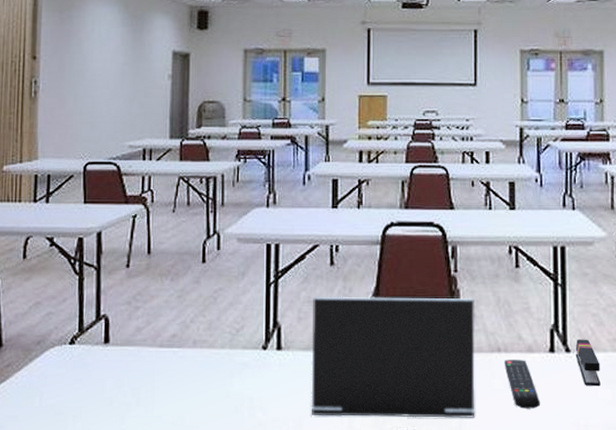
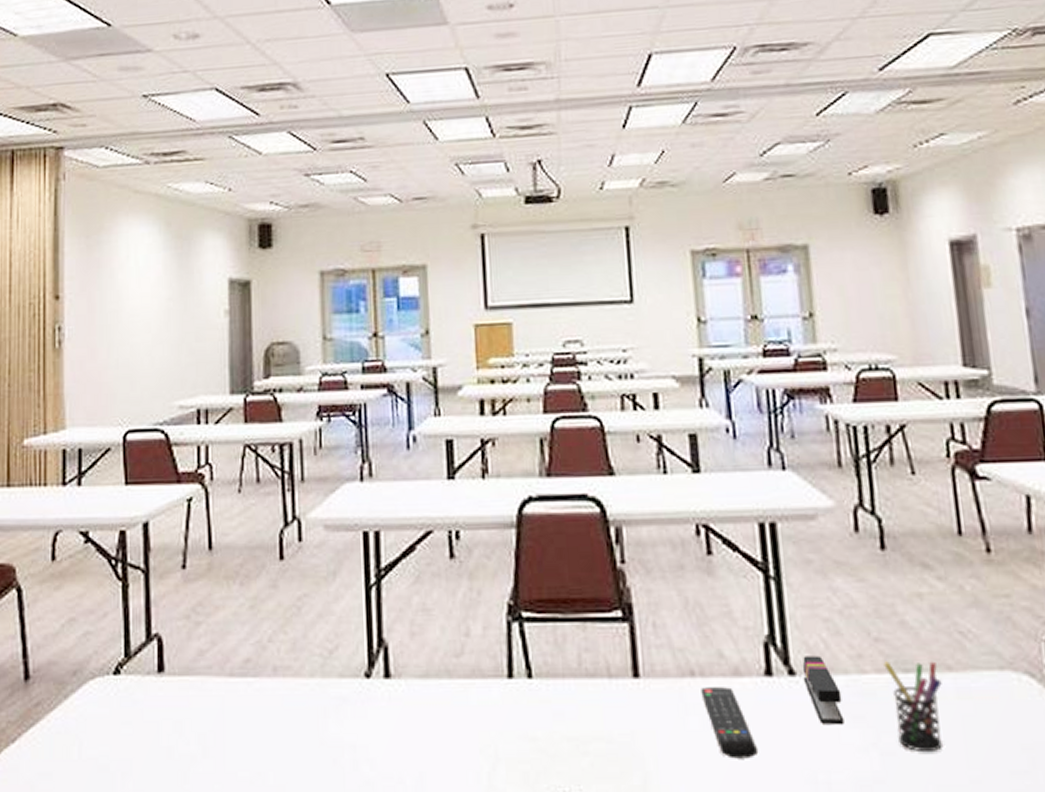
laptop: present [311,296,475,418] -> none [429,599,665,773]

